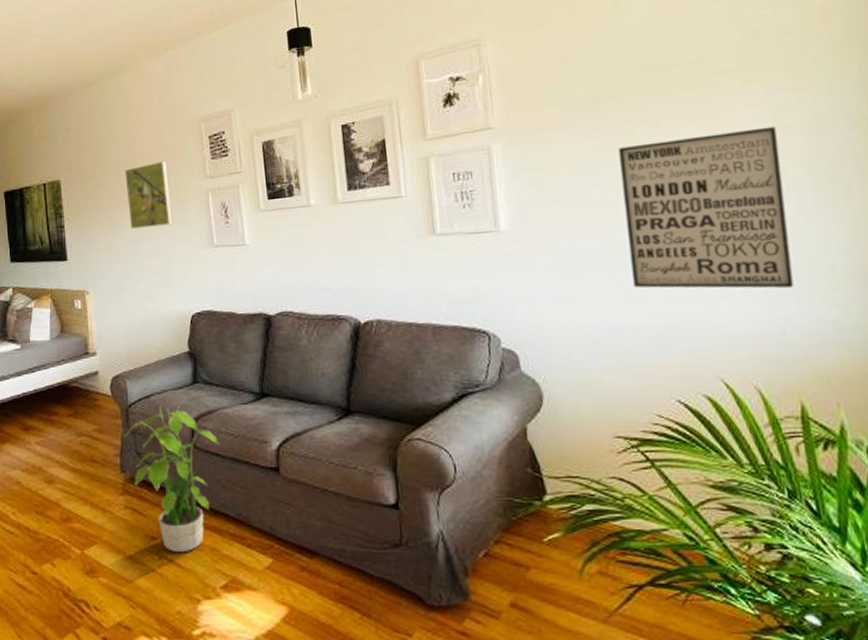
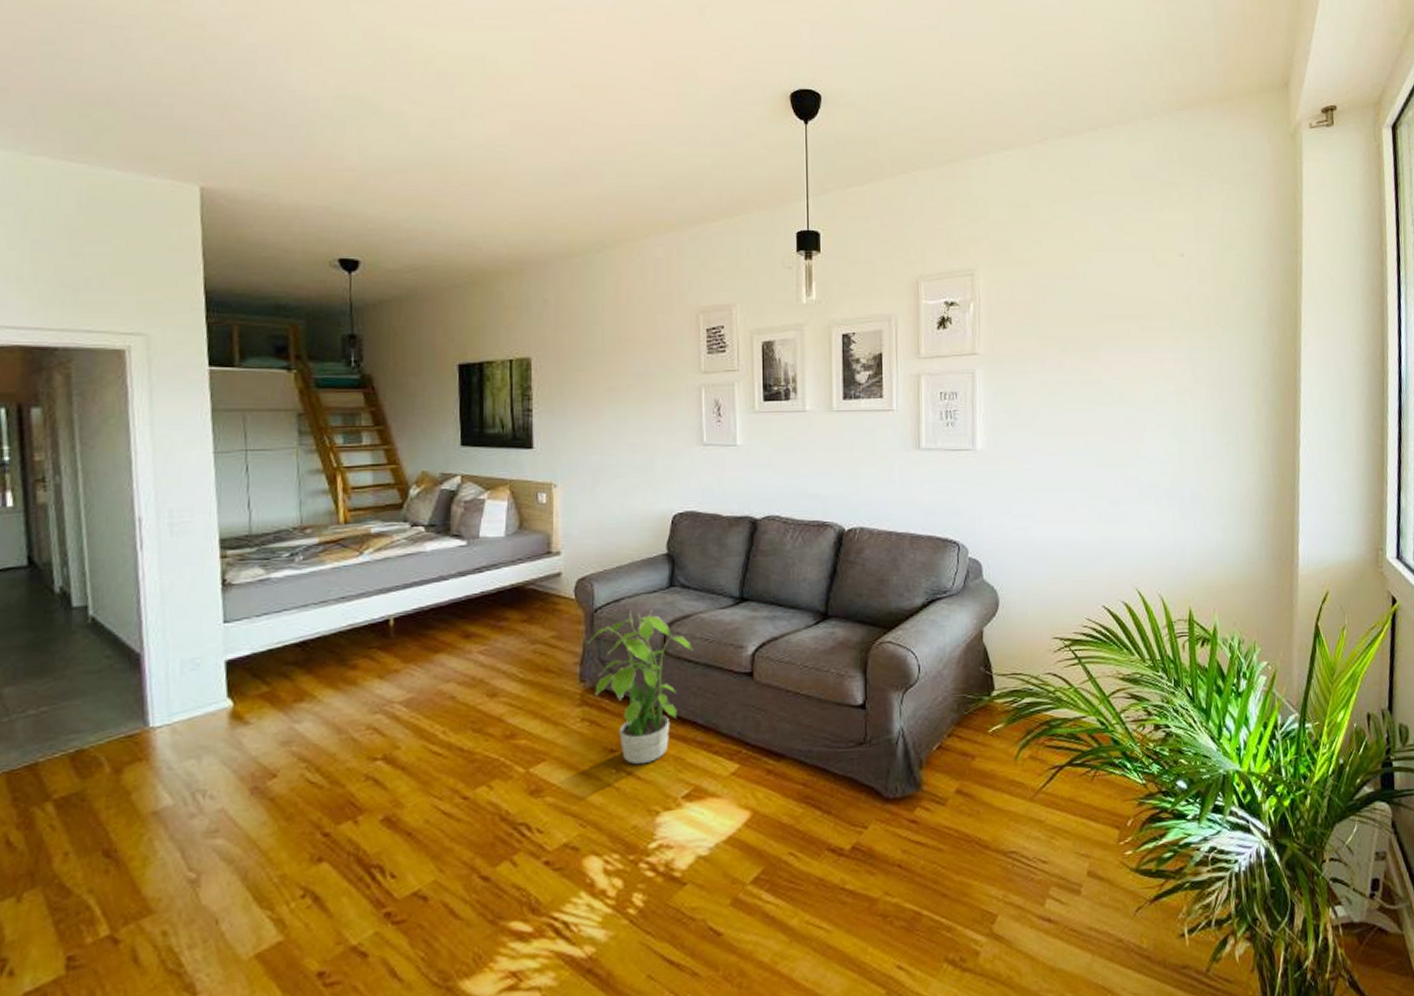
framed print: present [124,160,173,229] -> none [609,349,660,419]
wall art: present [618,126,794,289] -> none [1077,379,1194,514]

